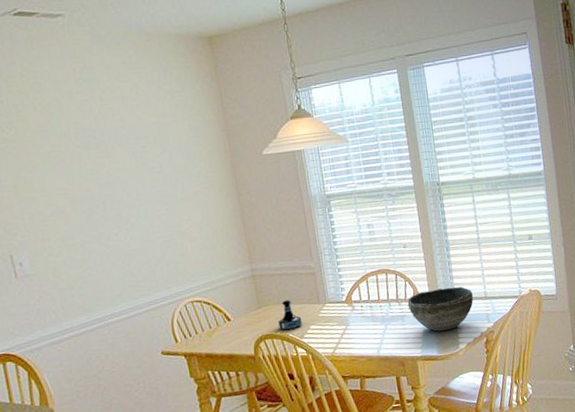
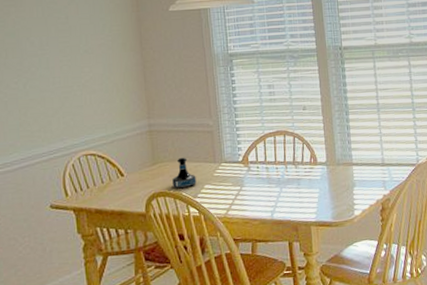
bowl: present [407,286,474,332] -> none [304,151,371,197]

